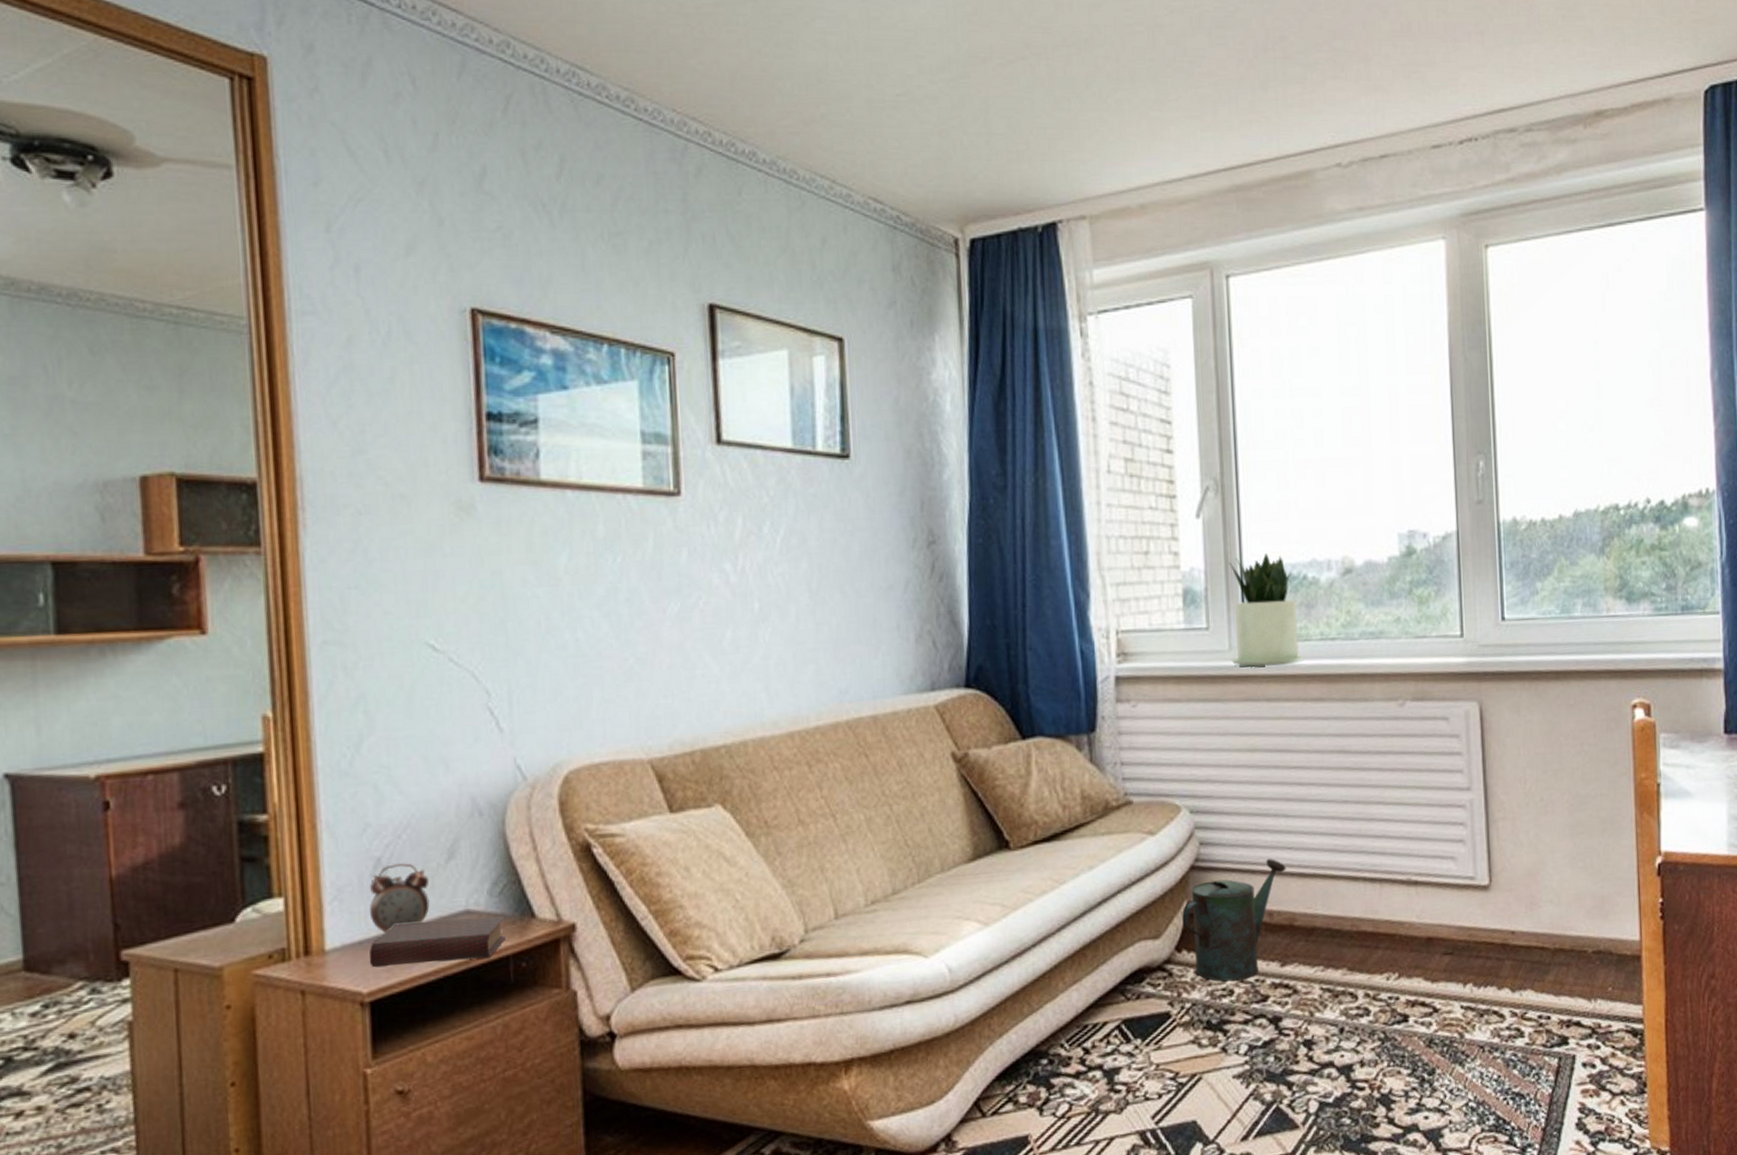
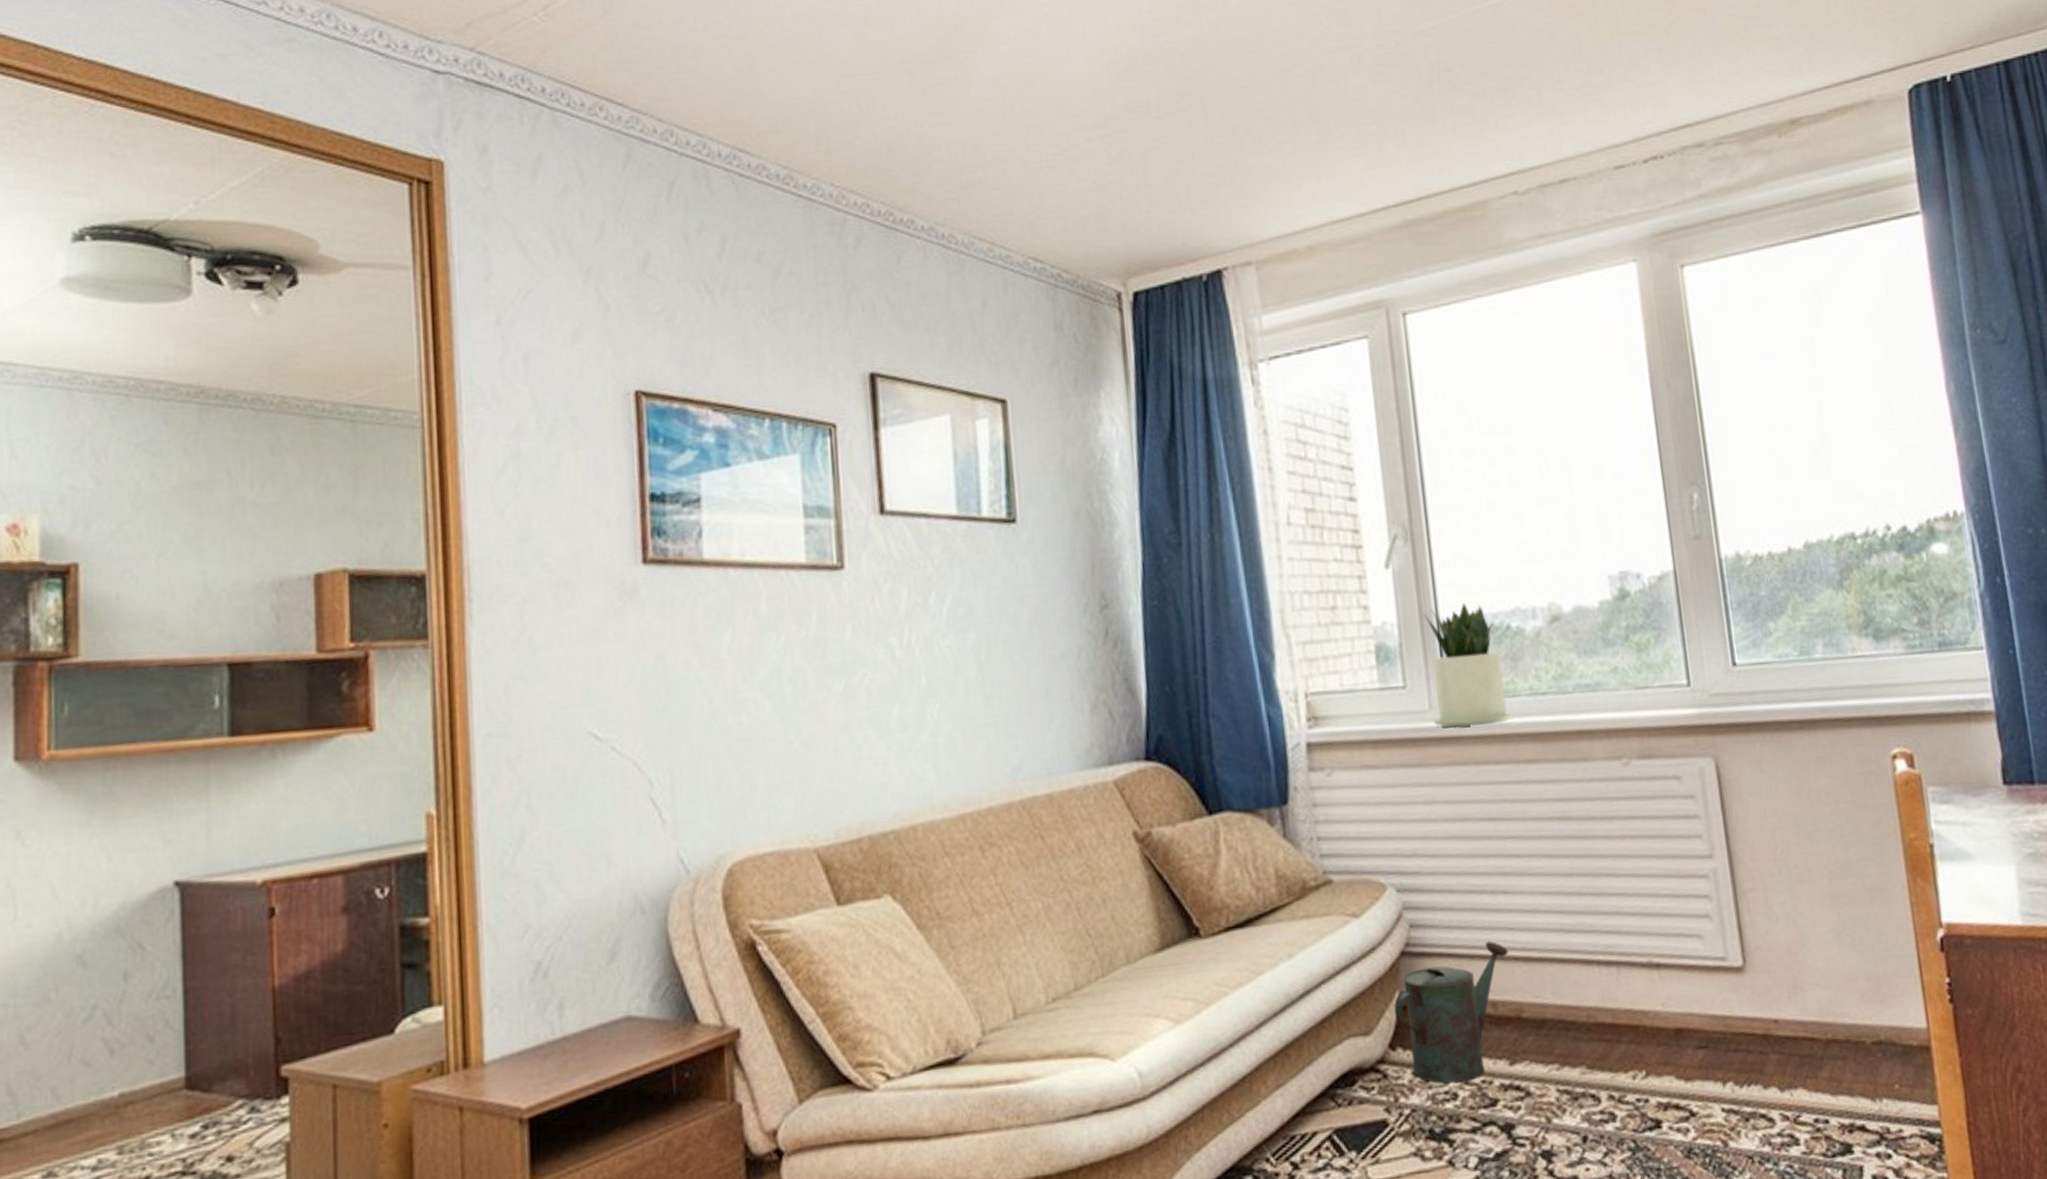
alarm clock: present [369,863,430,934] -> none [529,966,591,1044]
book: present [369,915,506,968] -> none [528,1021,668,1081]

